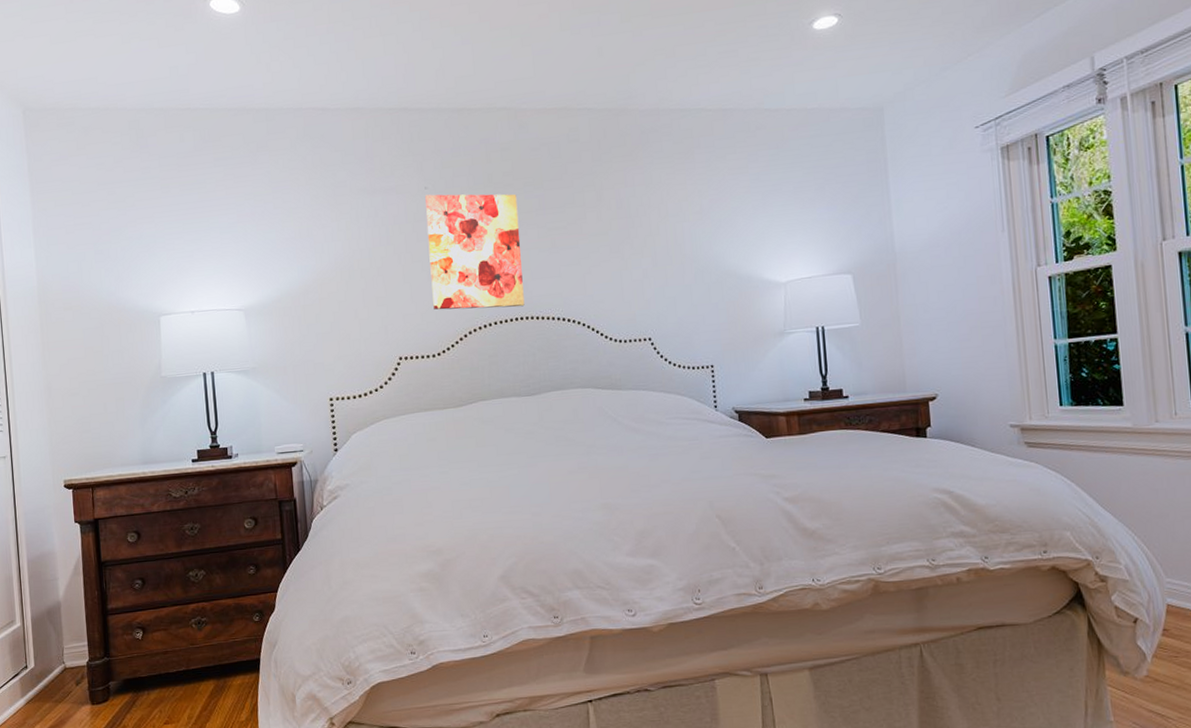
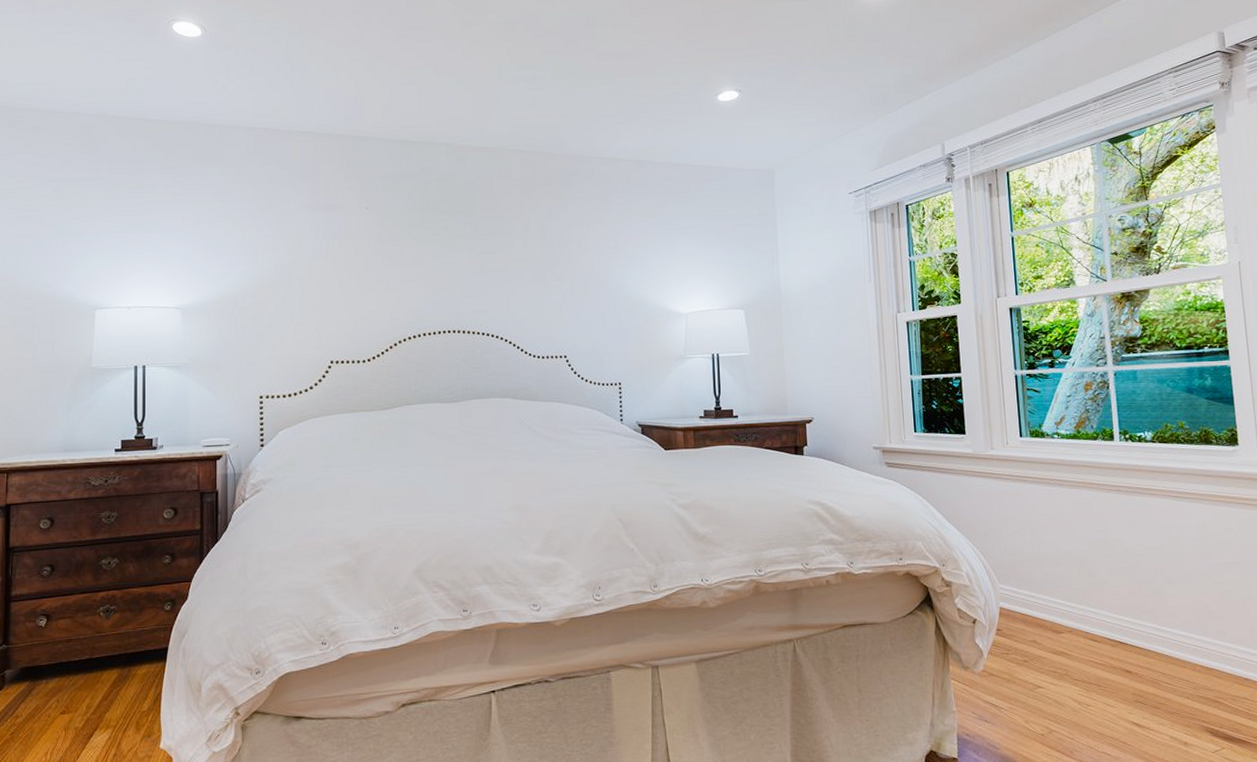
wall art: present [425,194,525,310] -> none [365,214,453,321]

